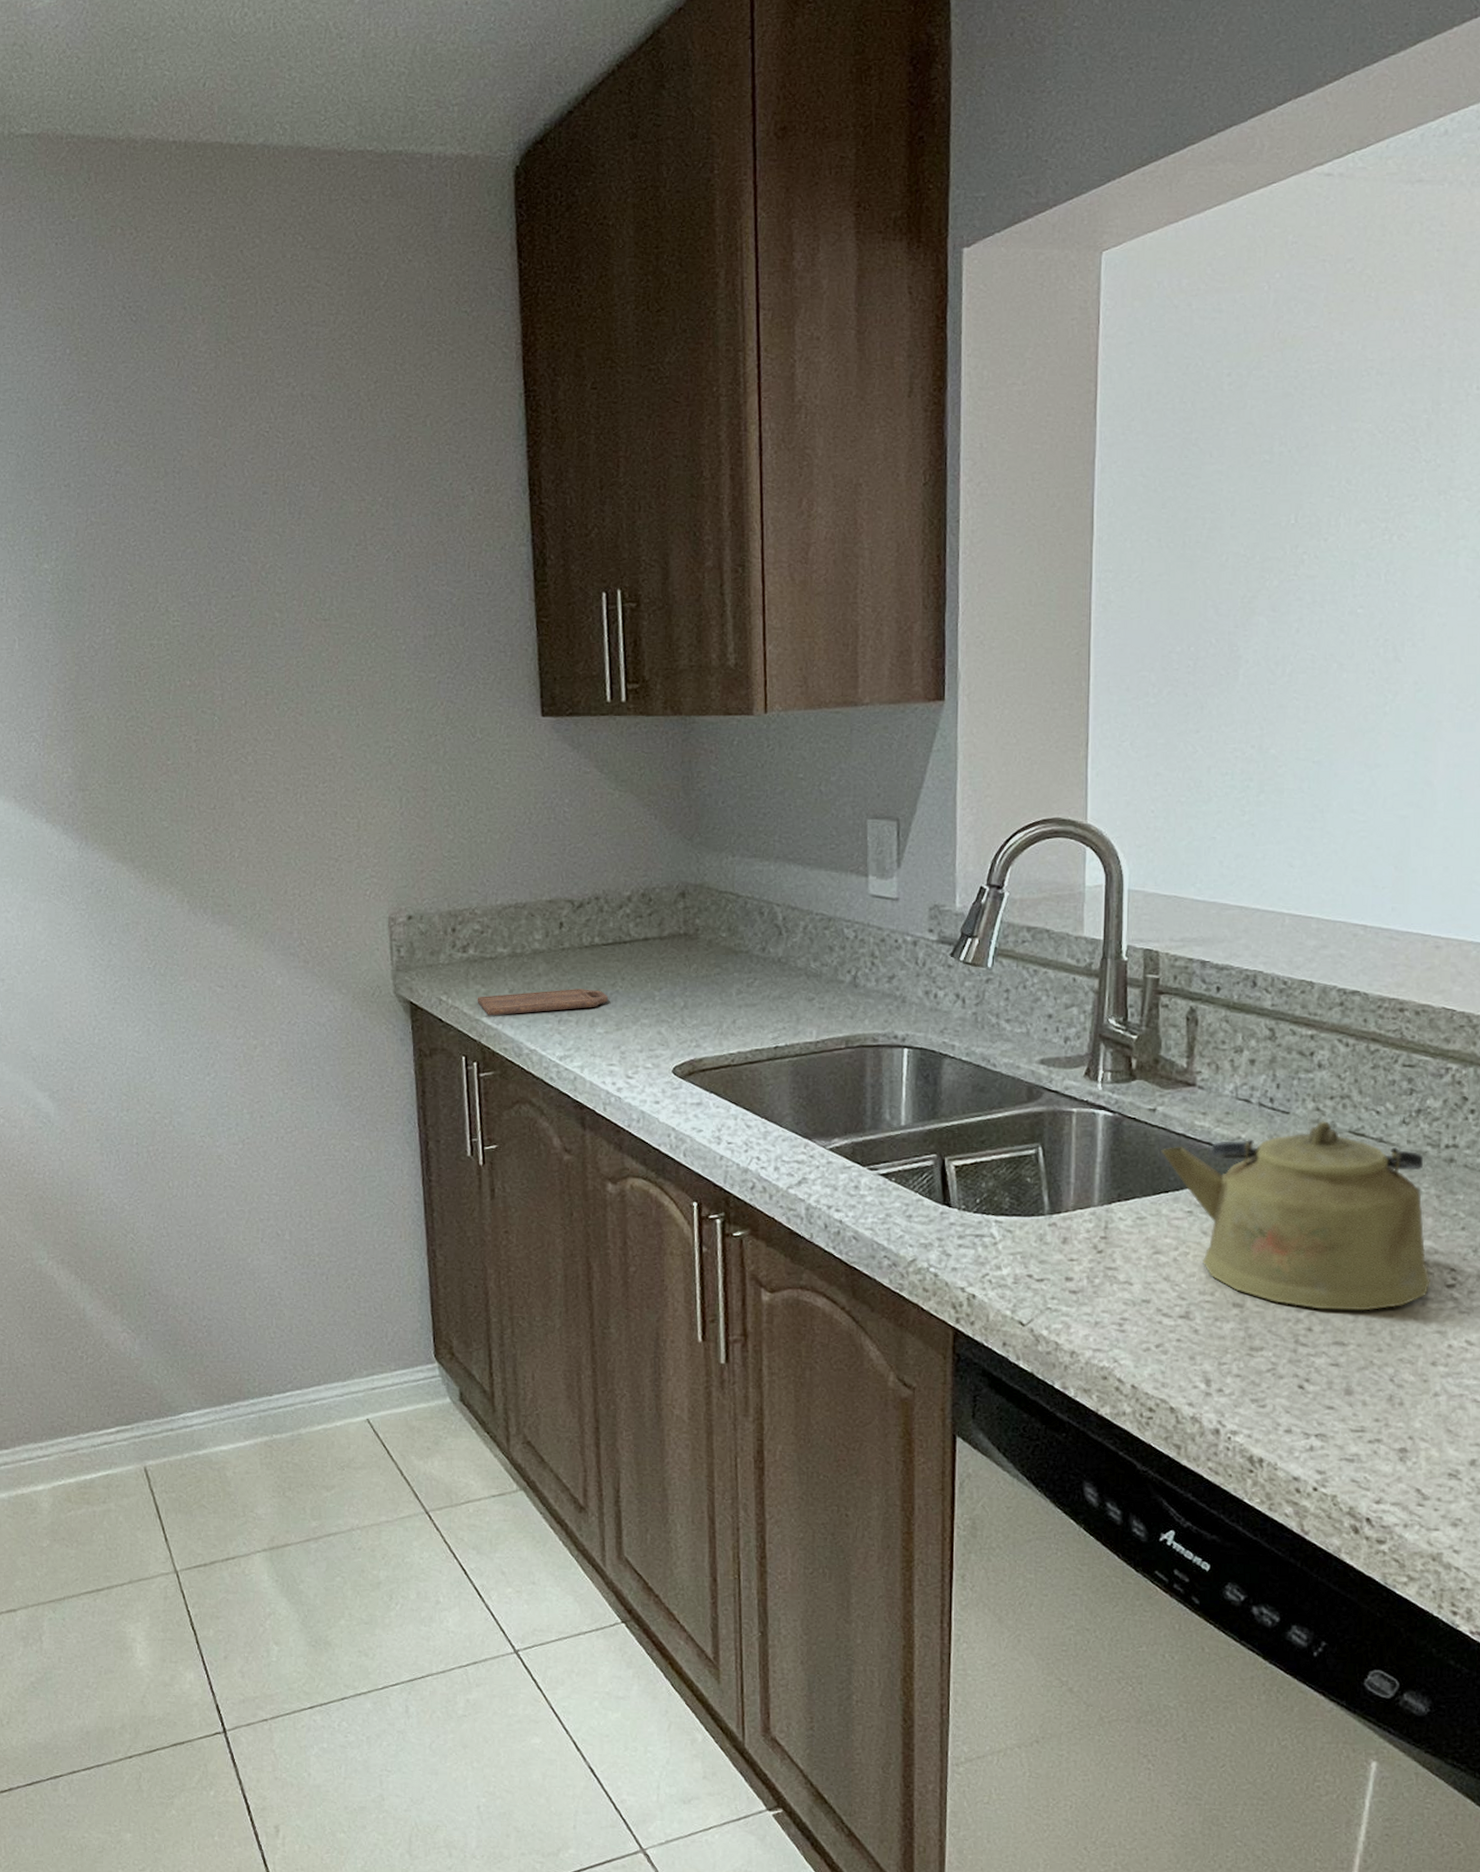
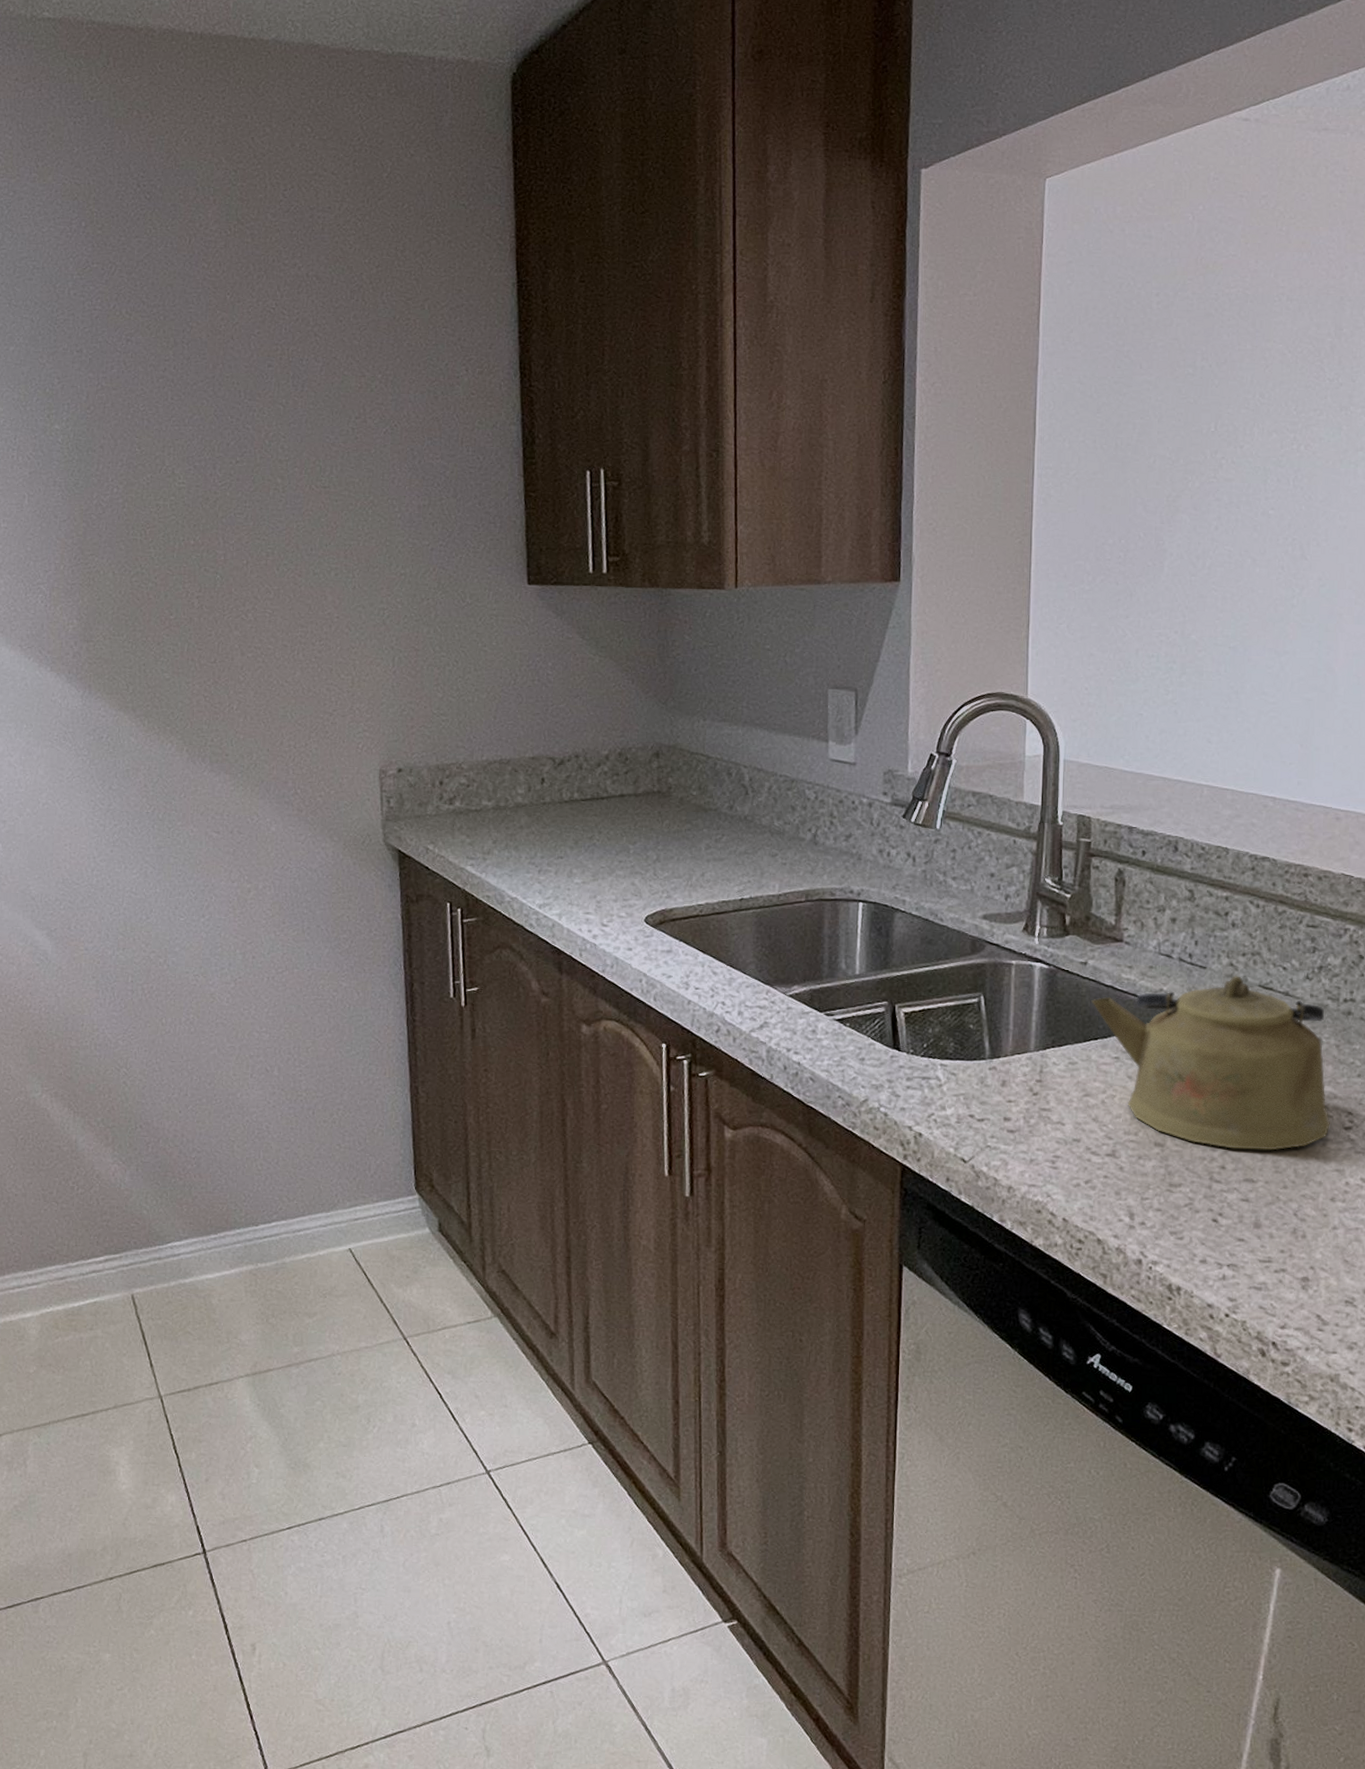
cutting board: present [477,989,609,1016] -> none [462,841,586,865]

